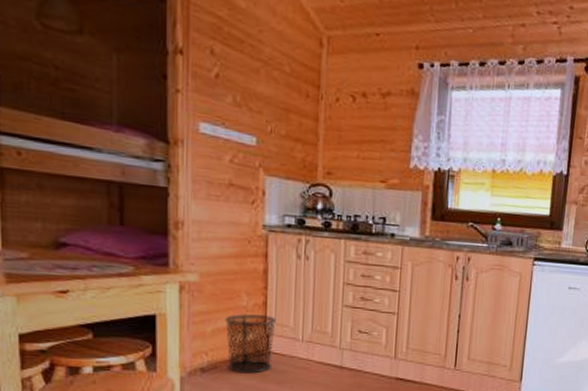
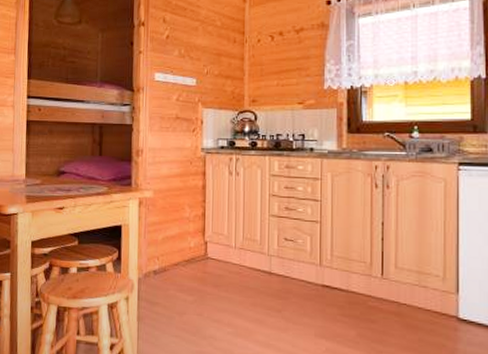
waste bin: present [225,314,276,374] -> none [172,224,213,277]

